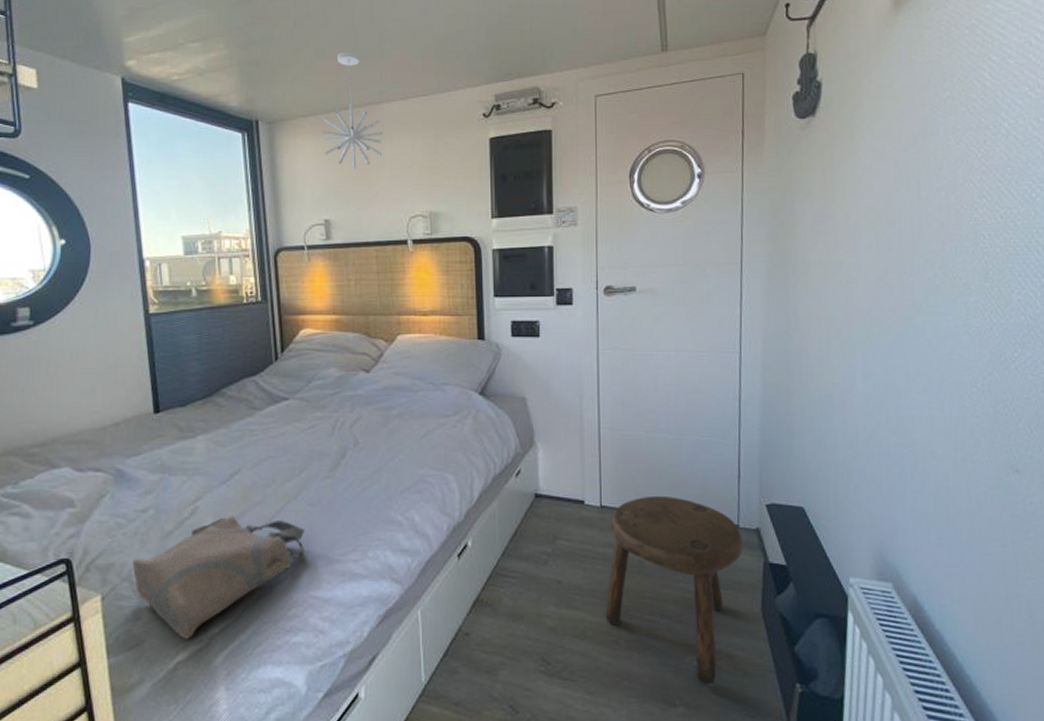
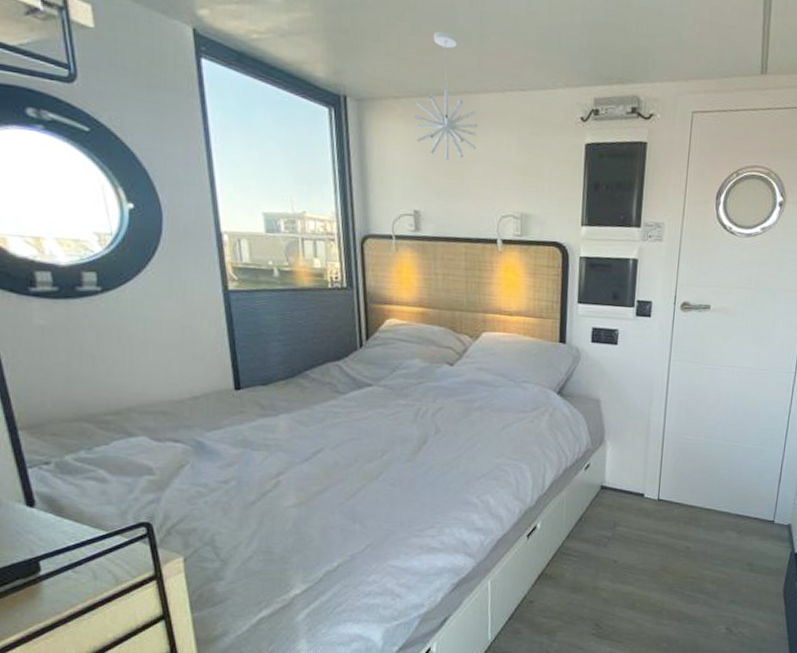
tote bag: present [132,515,304,639] -> none [214,490,385,599]
stool: present [605,495,743,685] -> none [652,493,776,648]

